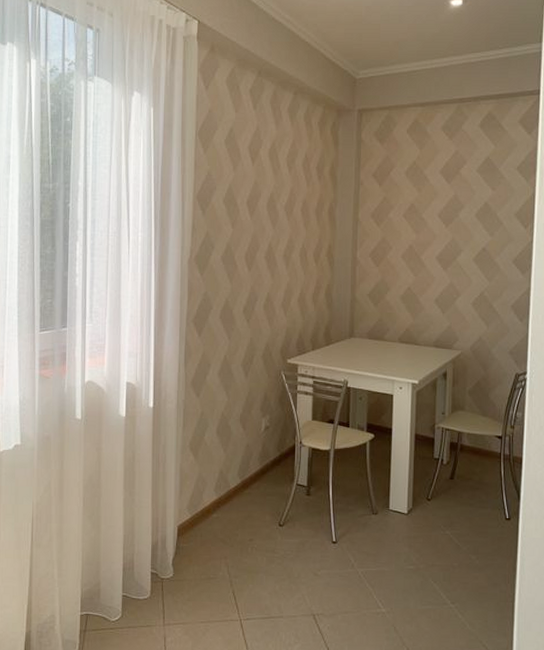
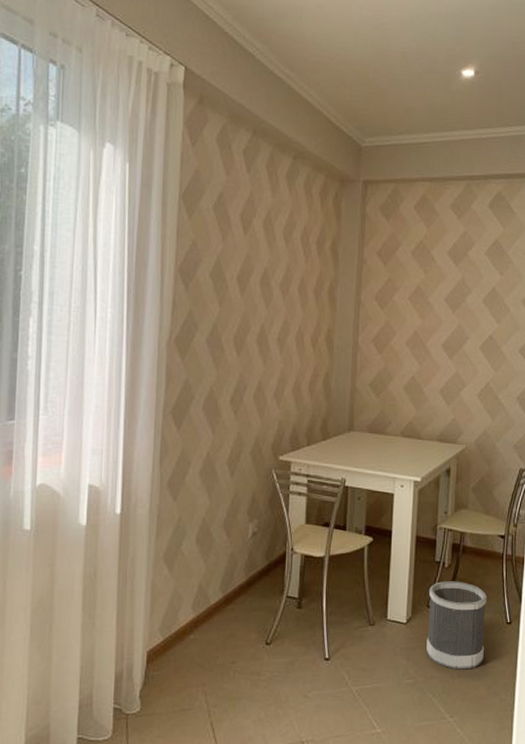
wastebasket: none [427,477,485,560] -> present [426,581,486,670]

